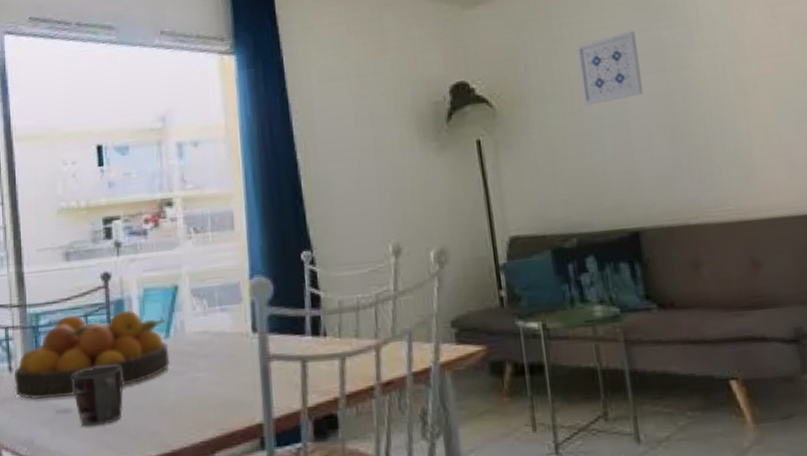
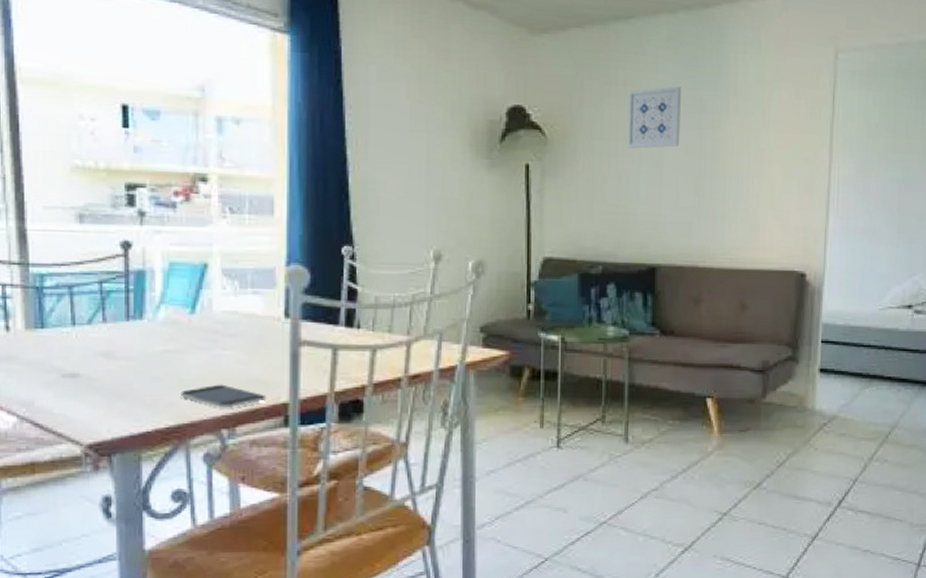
fruit bowl: present [15,310,170,400] -> none [13,280,194,362]
mug: present [73,365,124,427] -> none [83,335,141,393]
smartphone: none [161,408,242,434] -> present [181,384,267,408]

